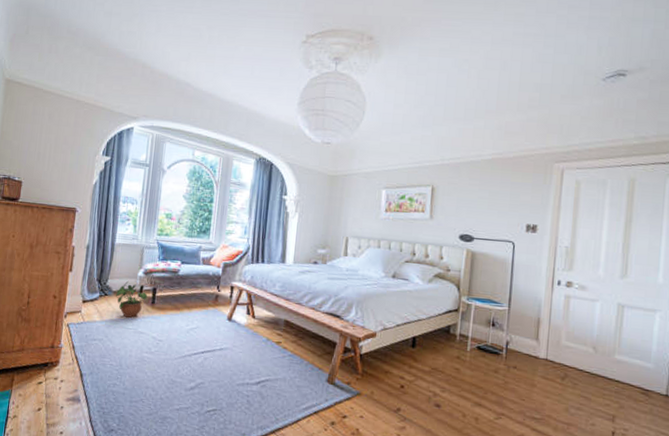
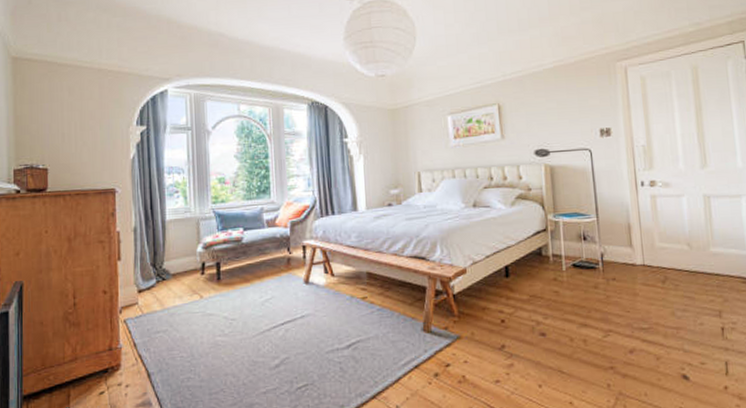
potted plant: present [115,281,148,318] -> none [174,260,212,300]

